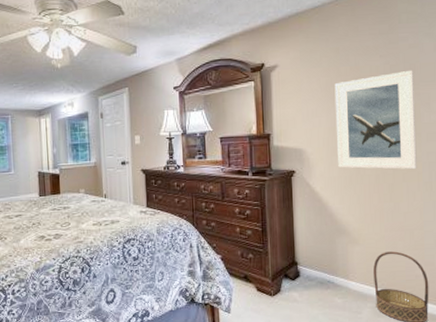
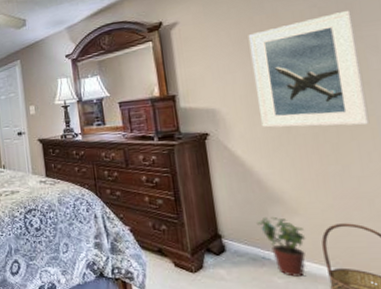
potted plant: none [326,245,362,297] -> present [257,216,306,277]

